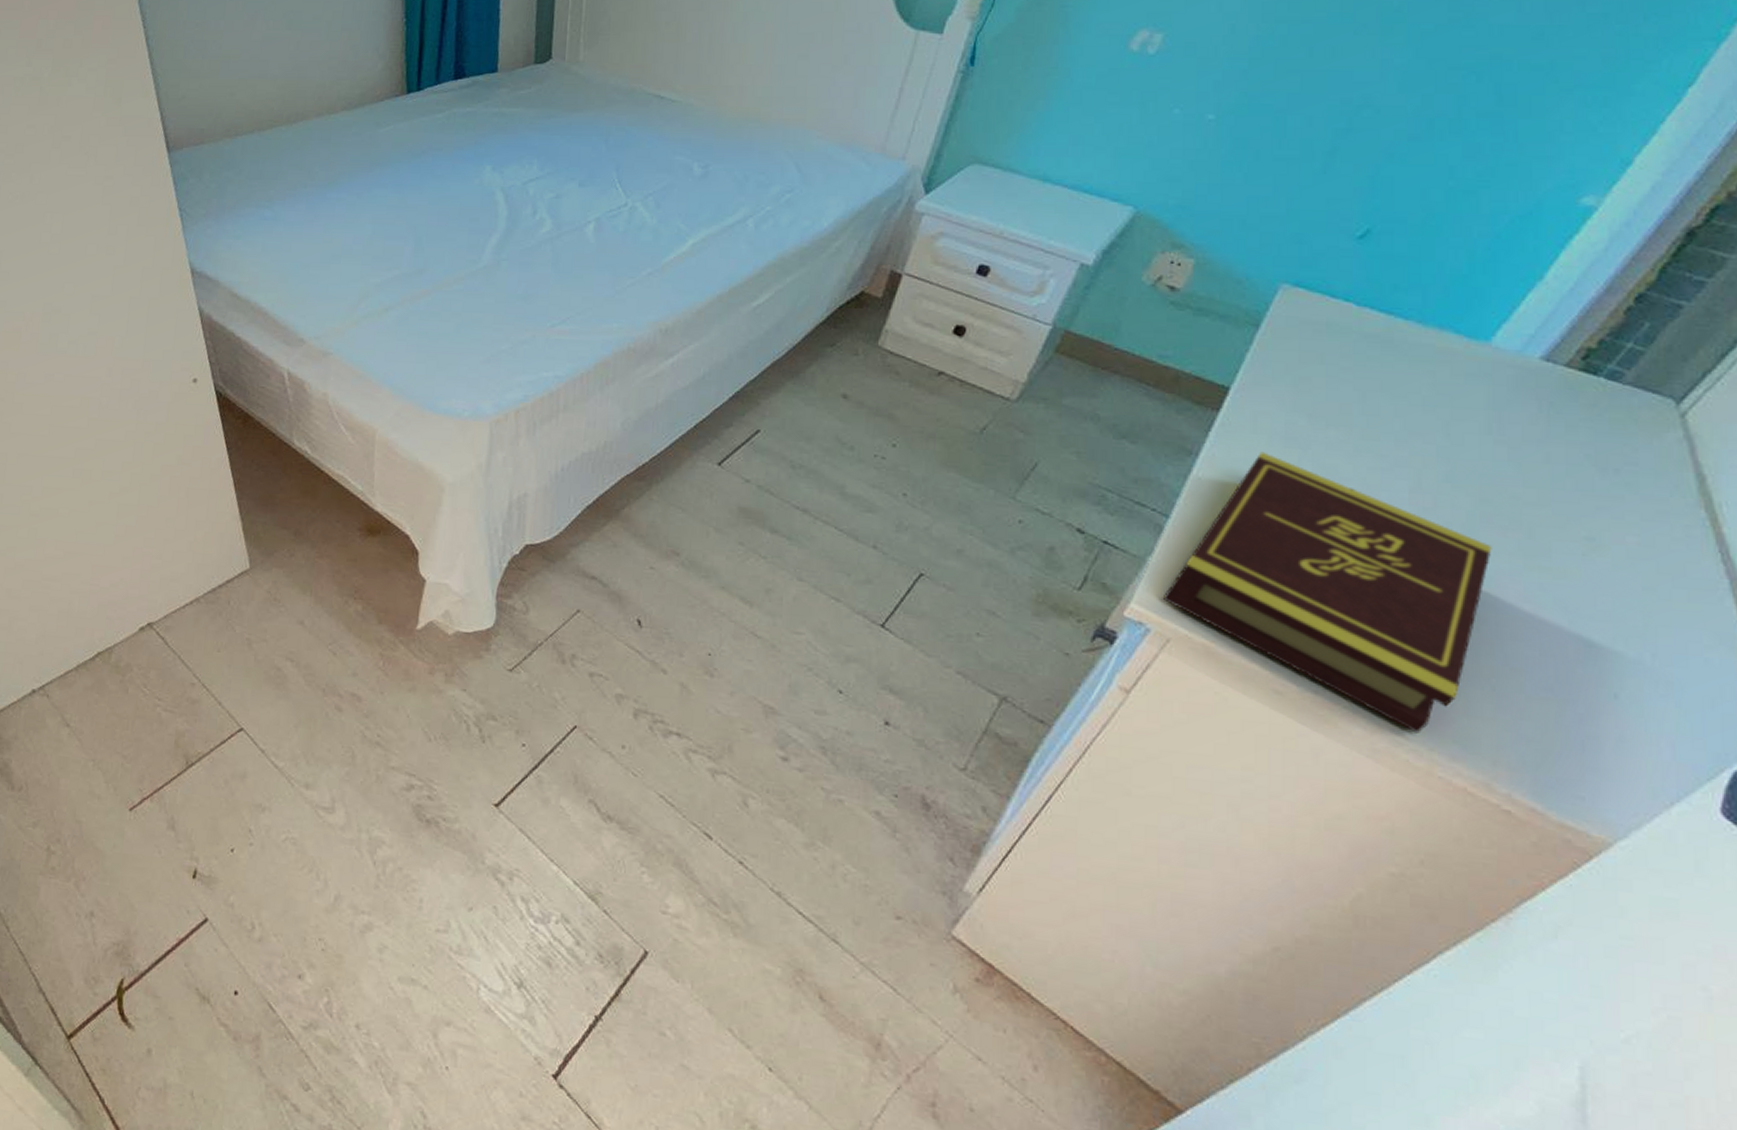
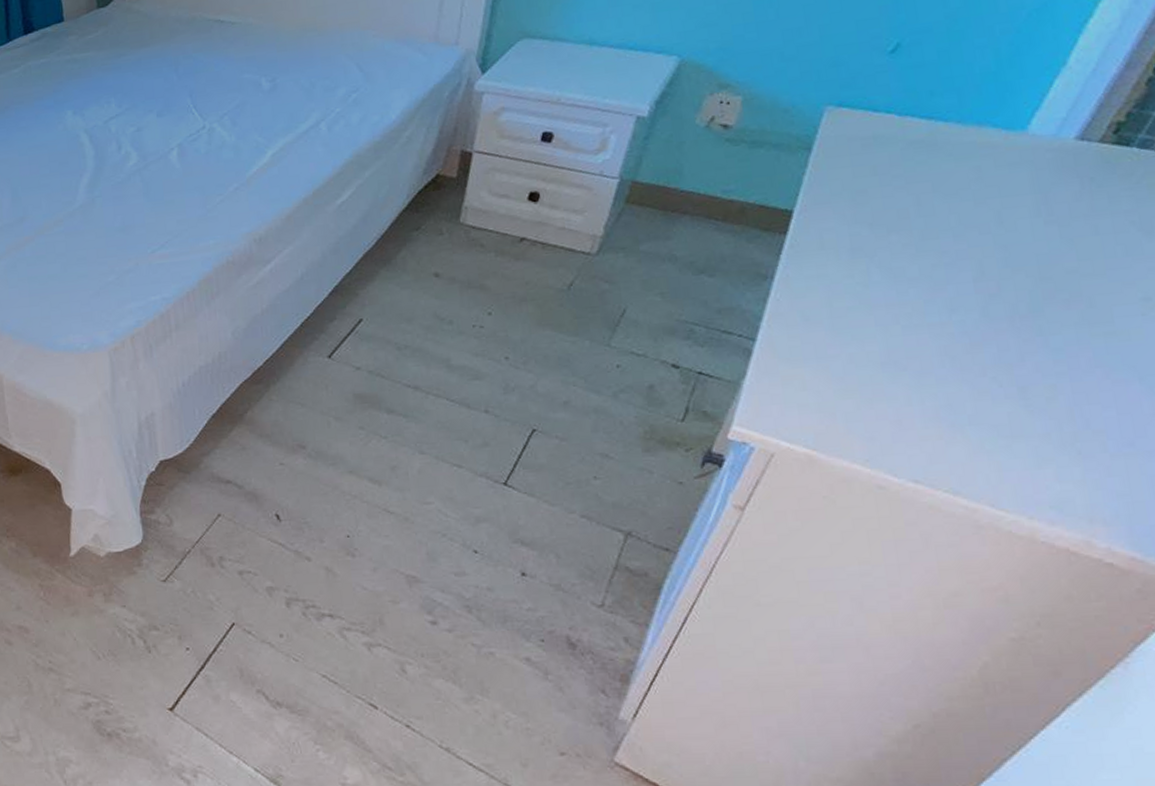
book: present [1162,451,1492,734] -> none [760,265,1059,505]

